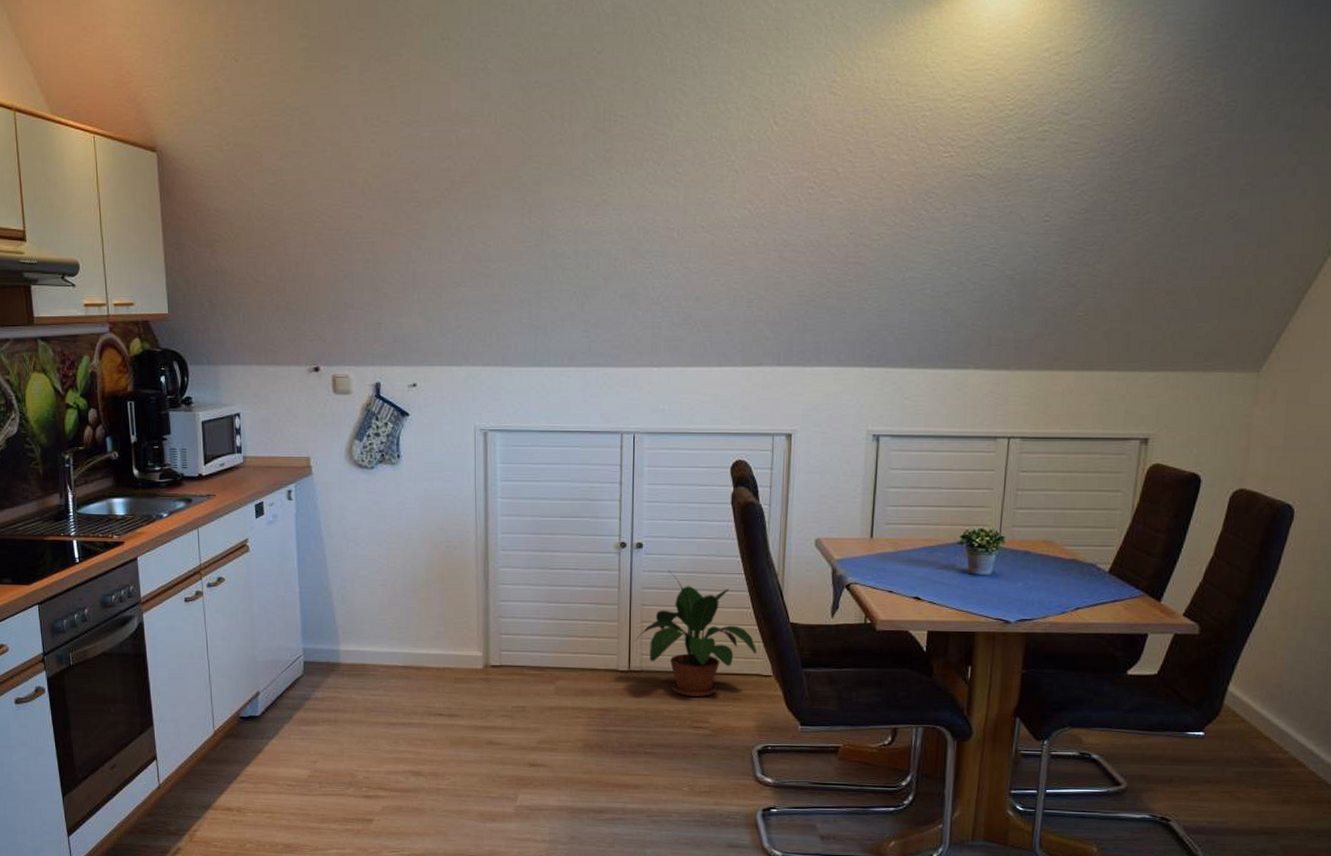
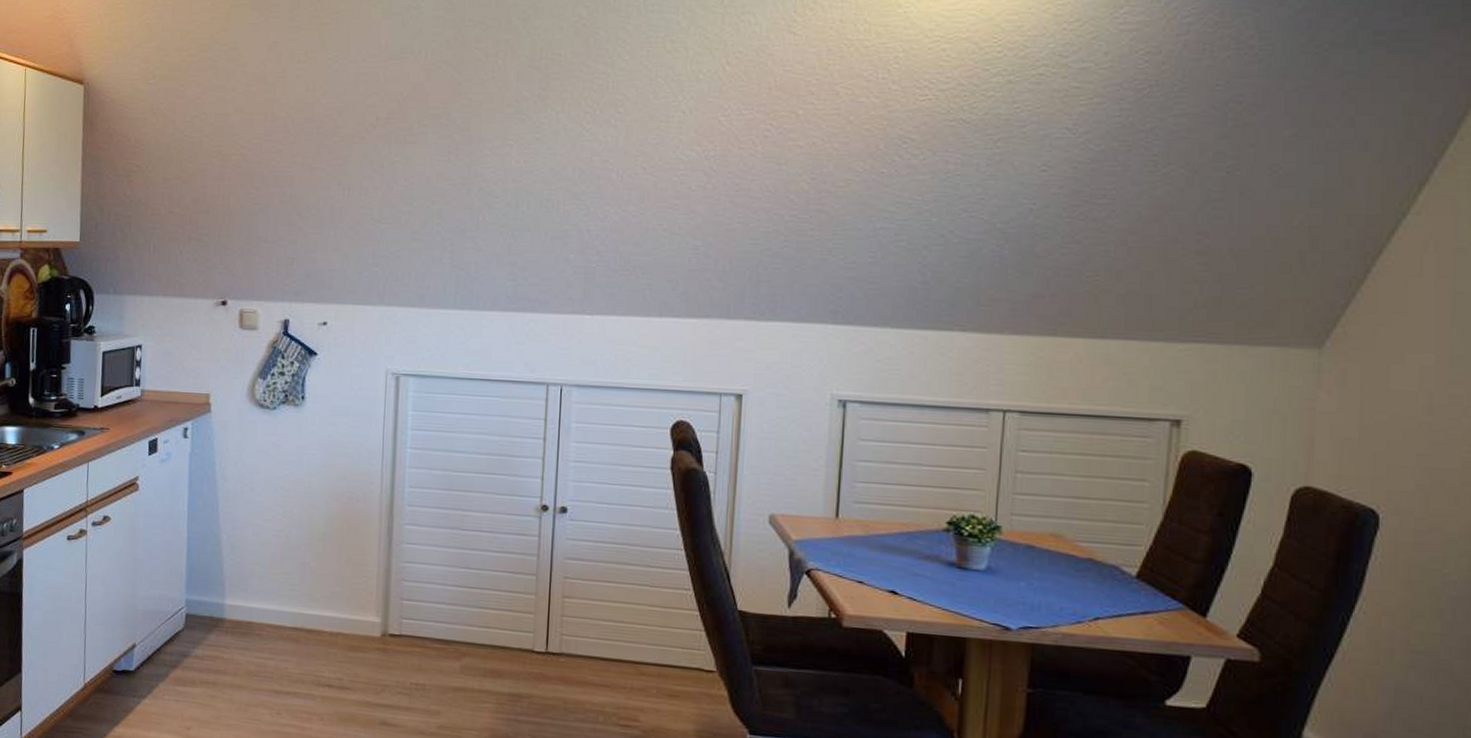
potted plant: present [634,570,757,696] -> none [553,539,698,690]

